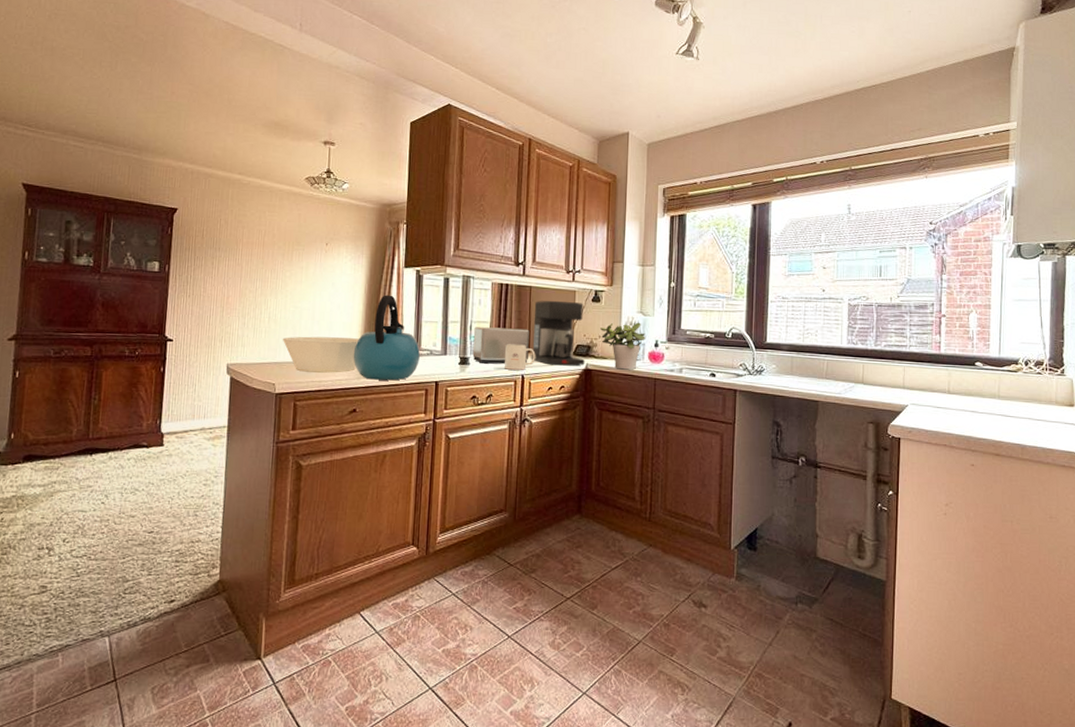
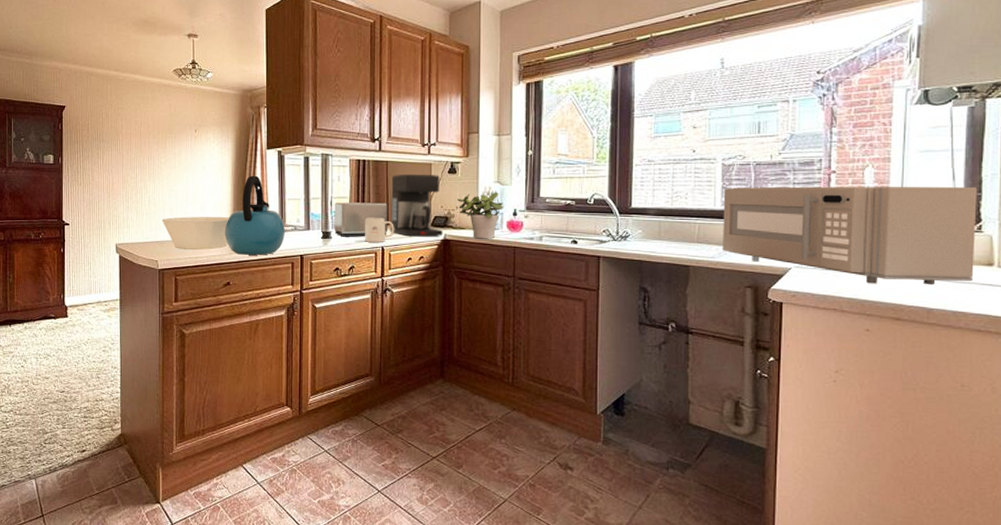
microwave: none [847,326,1060,424] -> present [722,186,977,285]

